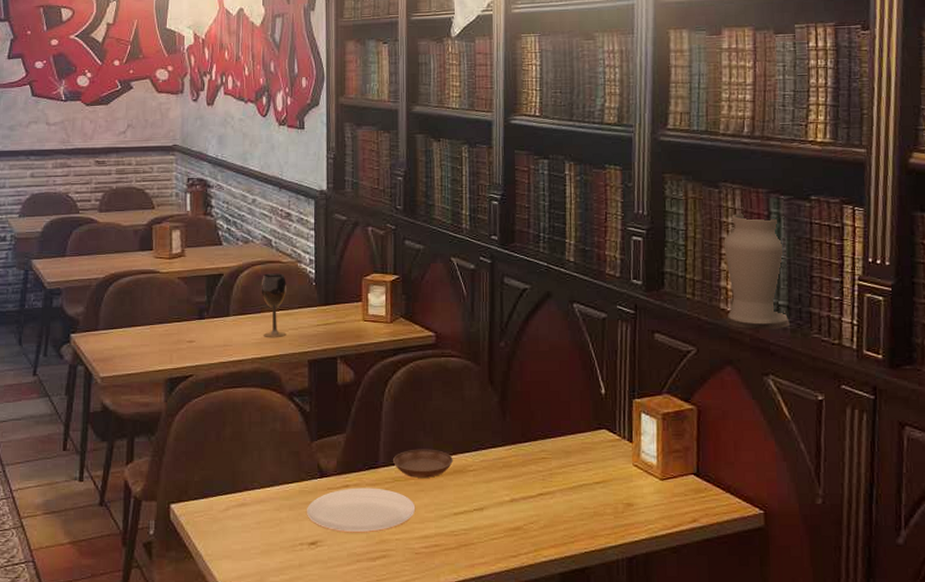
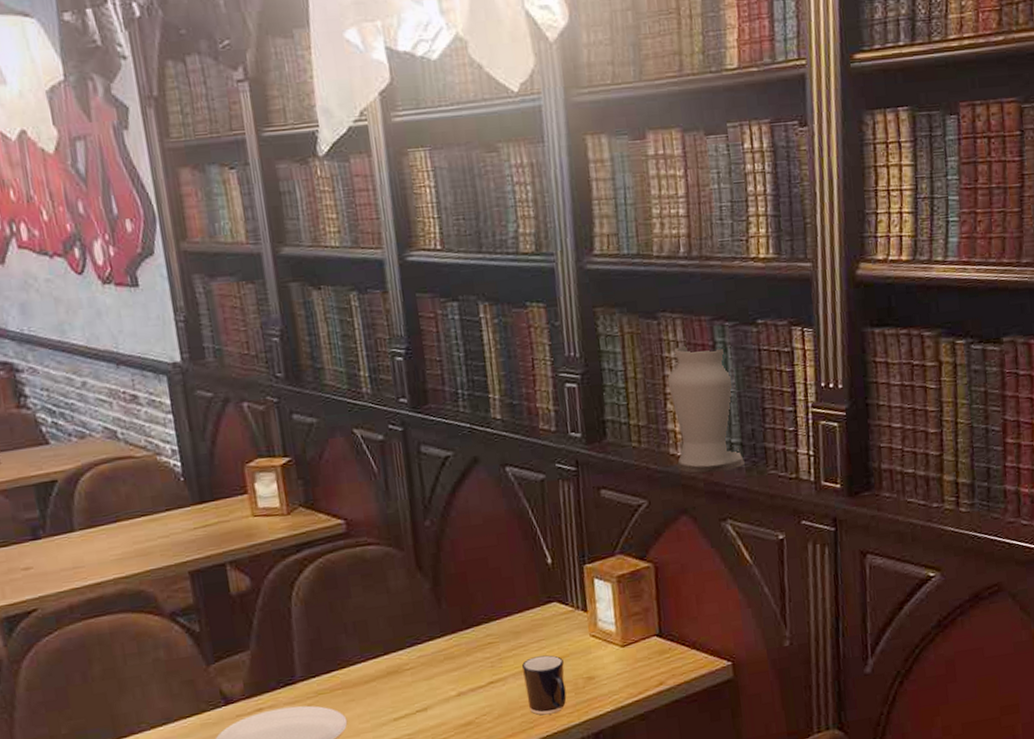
wine glass: present [261,273,286,338] -> none [111,470,155,552]
saucer: present [393,449,453,478] -> none [313,652,385,688]
mug: none [569,477,607,532] -> present [521,655,567,715]

